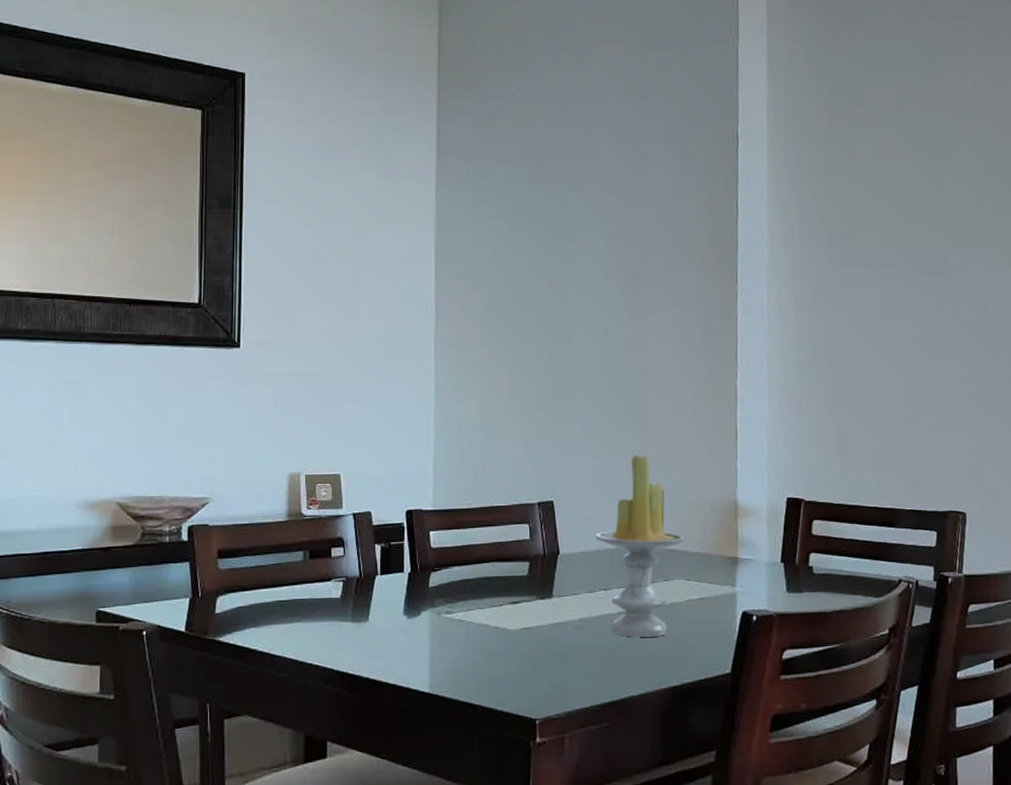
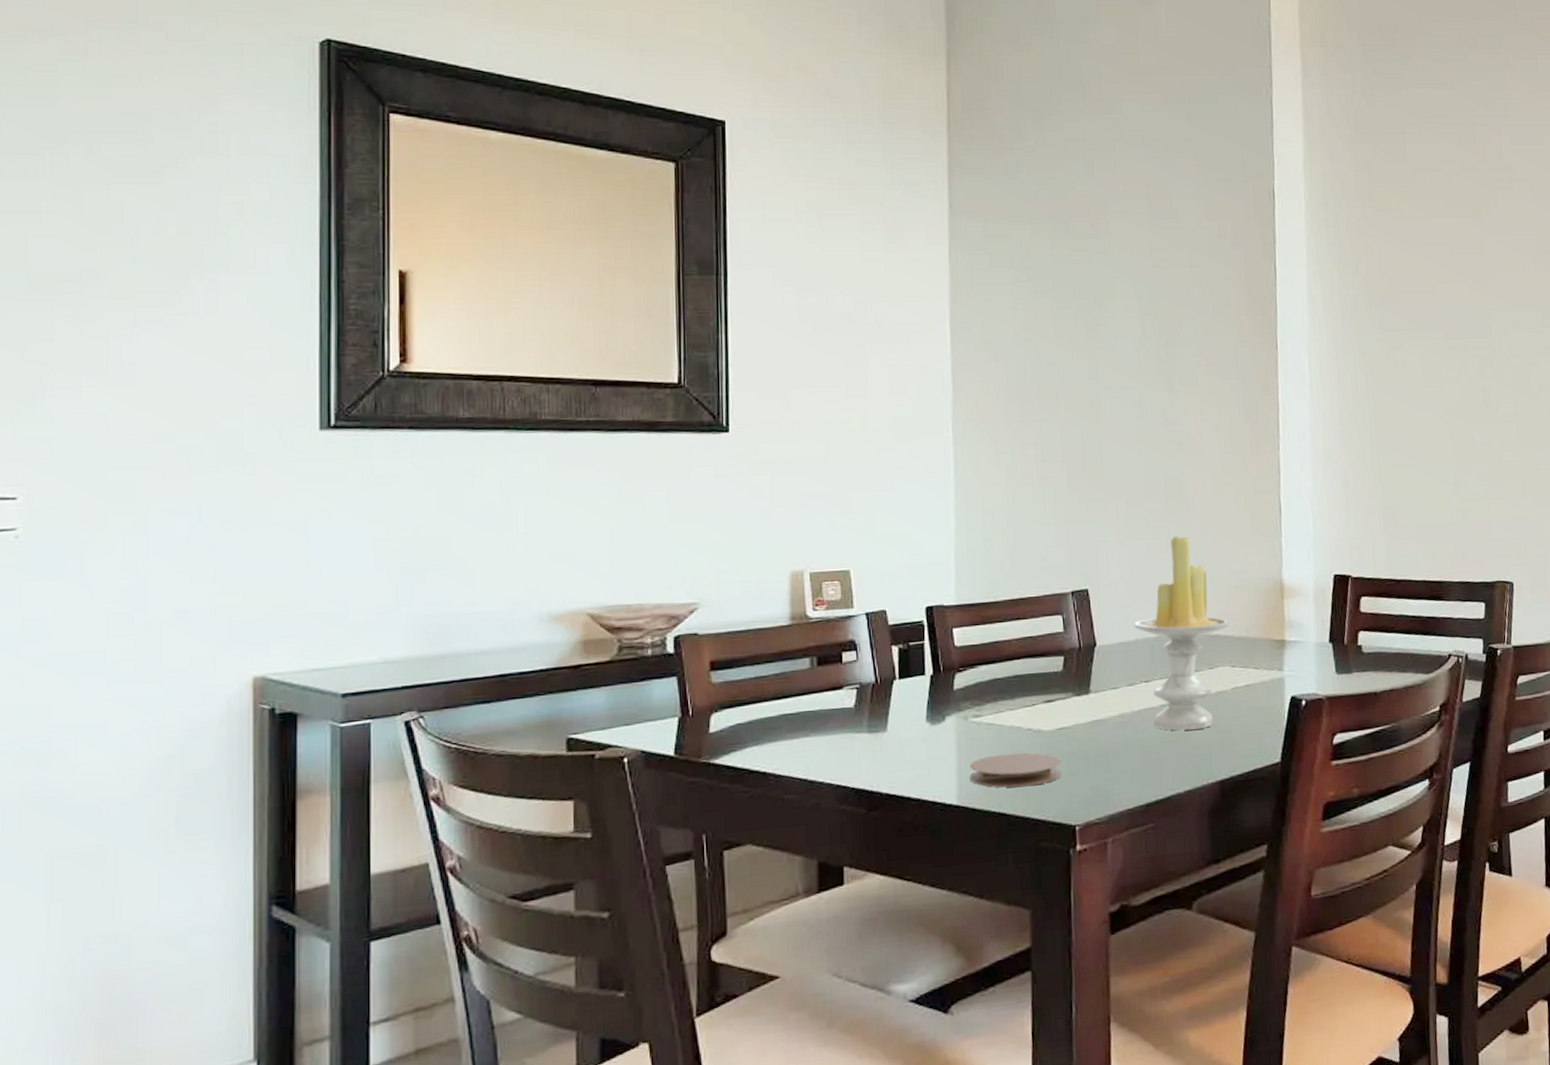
coaster: none [440,648,524,680] -> present [969,752,1062,788]

